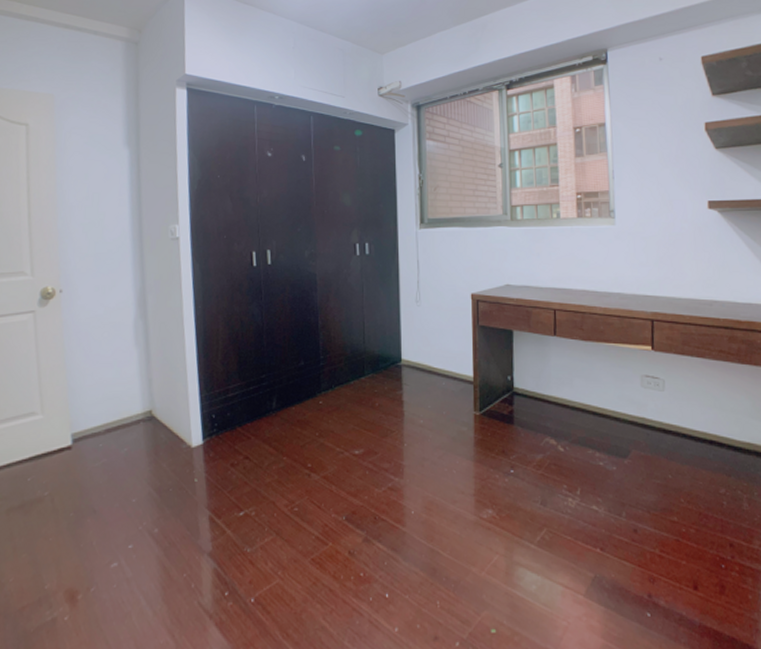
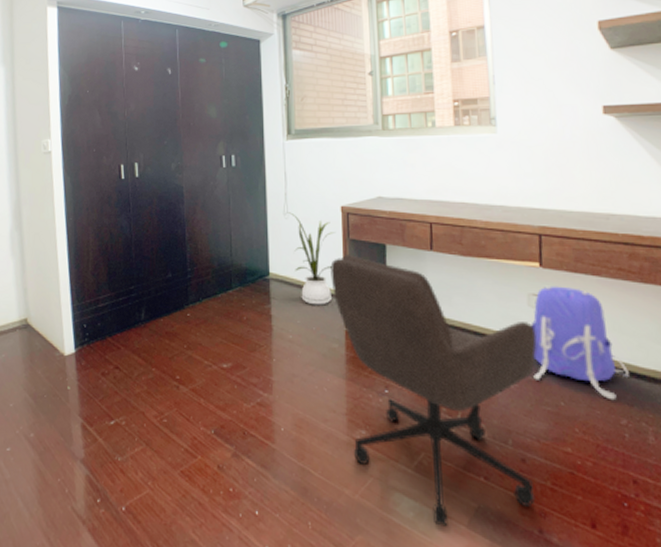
house plant: none [419,300,465,390] -> present [287,212,335,305]
office chair: none [460,341,649,597] -> present [330,255,537,527]
backpack: none [643,367,727,472] -> present [530,286,629,401]

